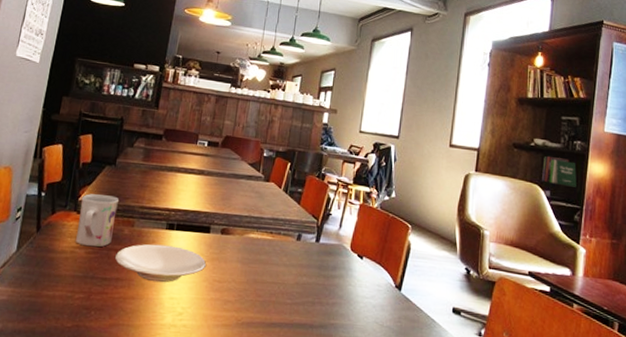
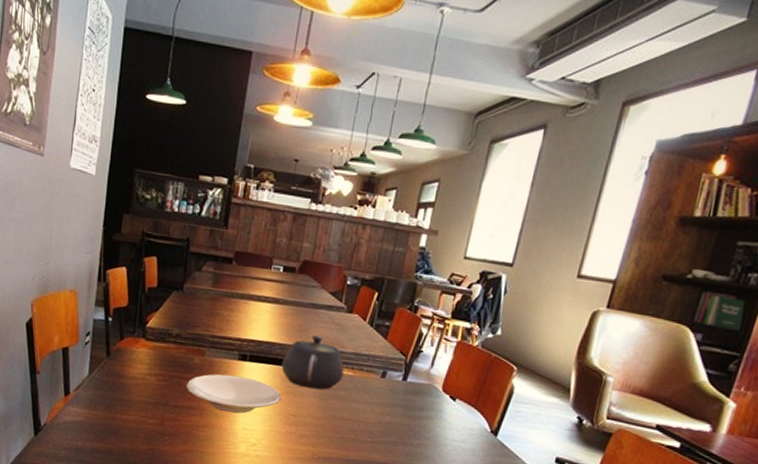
mug: present [75,193,120,247] -> none [145,320,189,375]
teapot: none [206,203,264,255] -> present [281,335,344,390]

